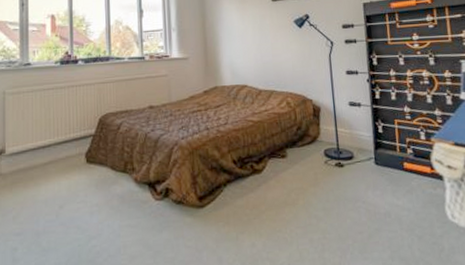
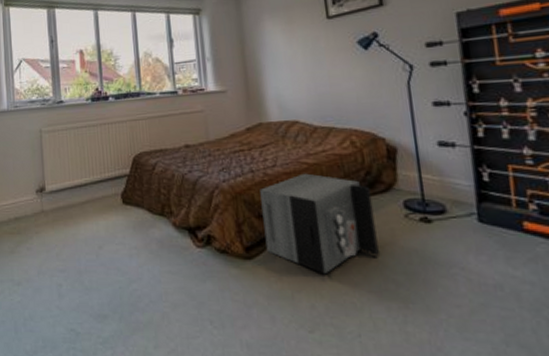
safe: none [213,129,306,216] -> present [260,173,379,275]

